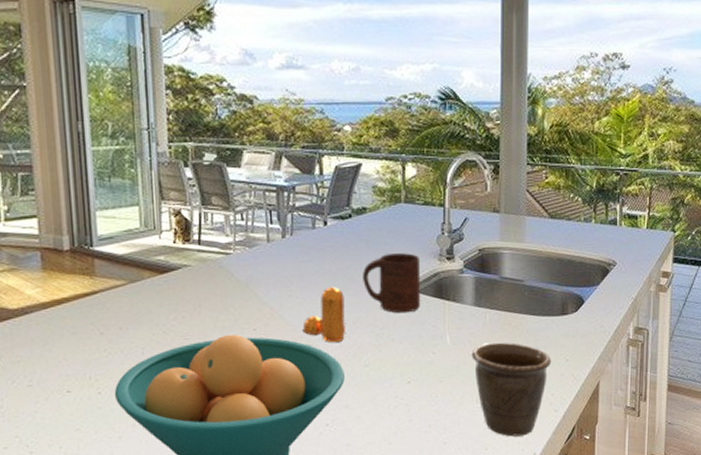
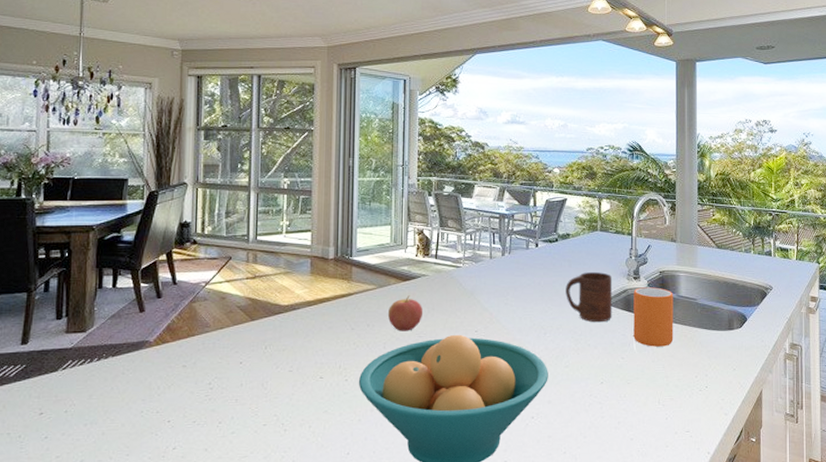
apple: none [143,290,188,334] -> present [387,295,424,331]
pepper shaker: present [302,286,345,342] -> none [515,297,550,345]
mug: none [446,268,496,339] -> present [633,287,674,347]
mug: present [471,342,552,437] -> none [654,351,721,436]

